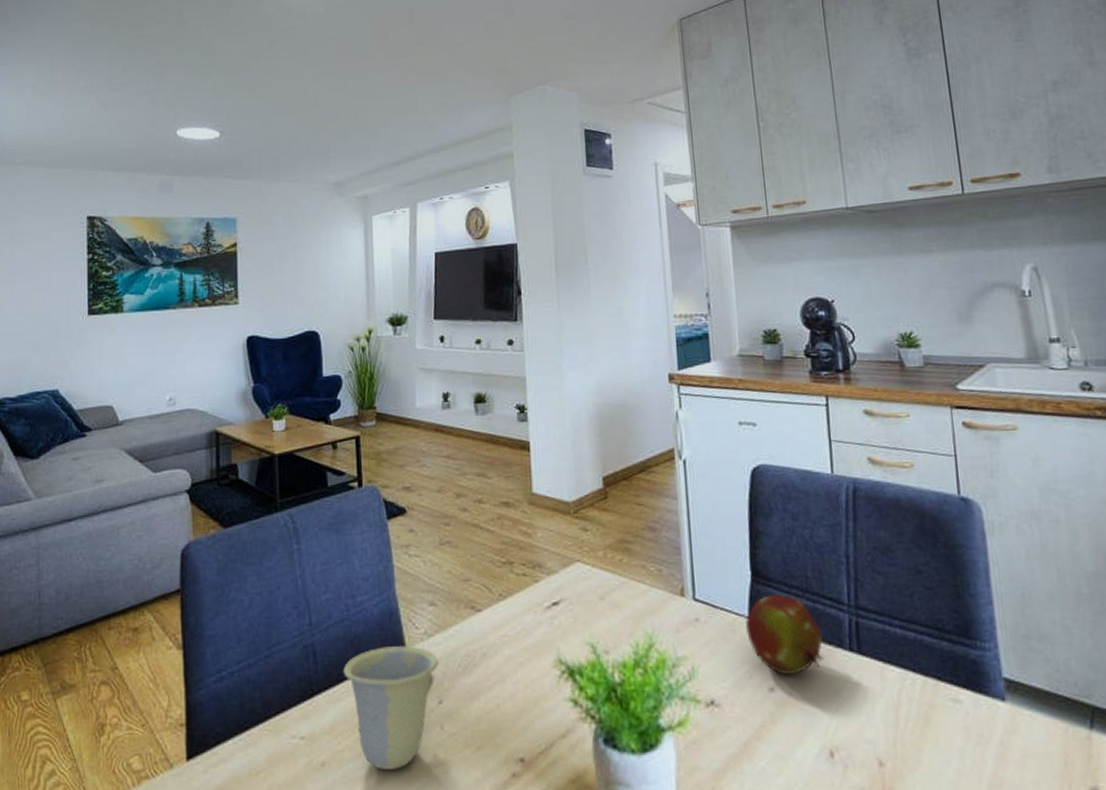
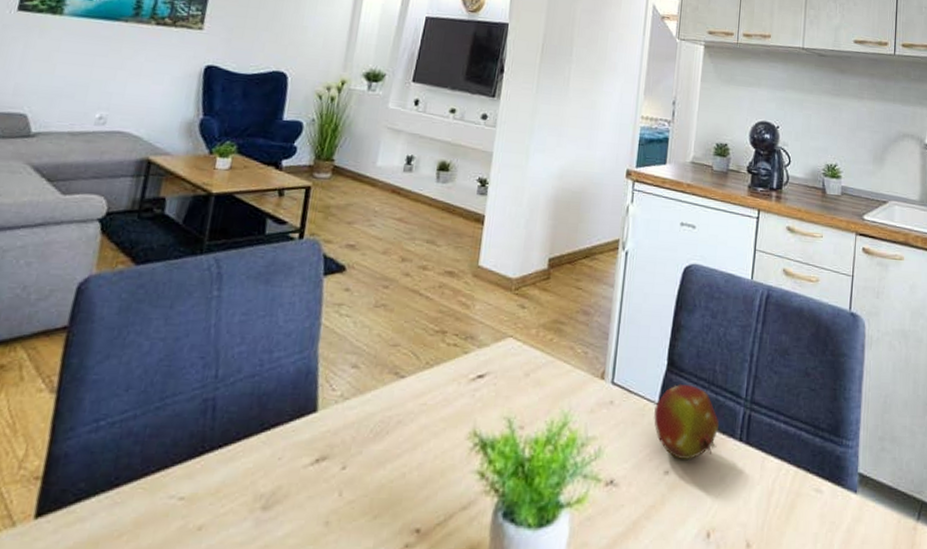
cup: present [343,645,439,769] -> none [243,406,351,536]

